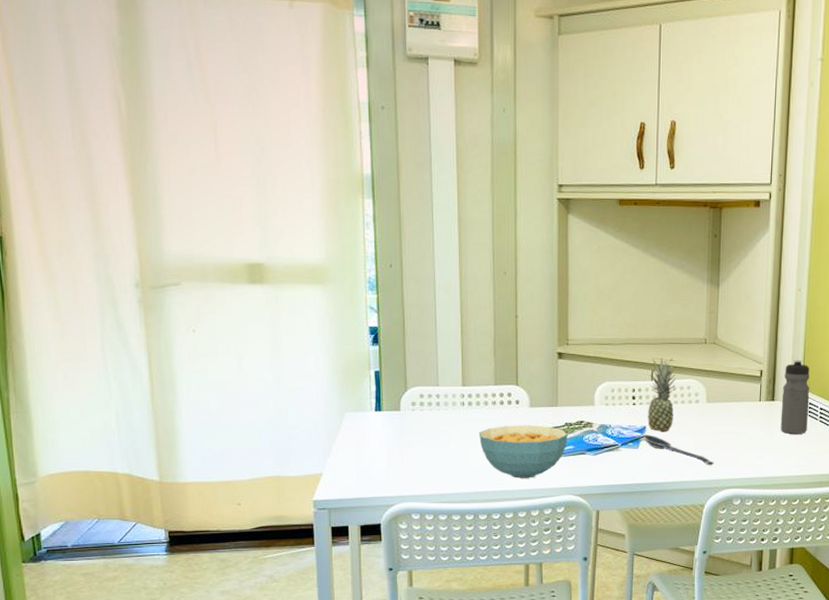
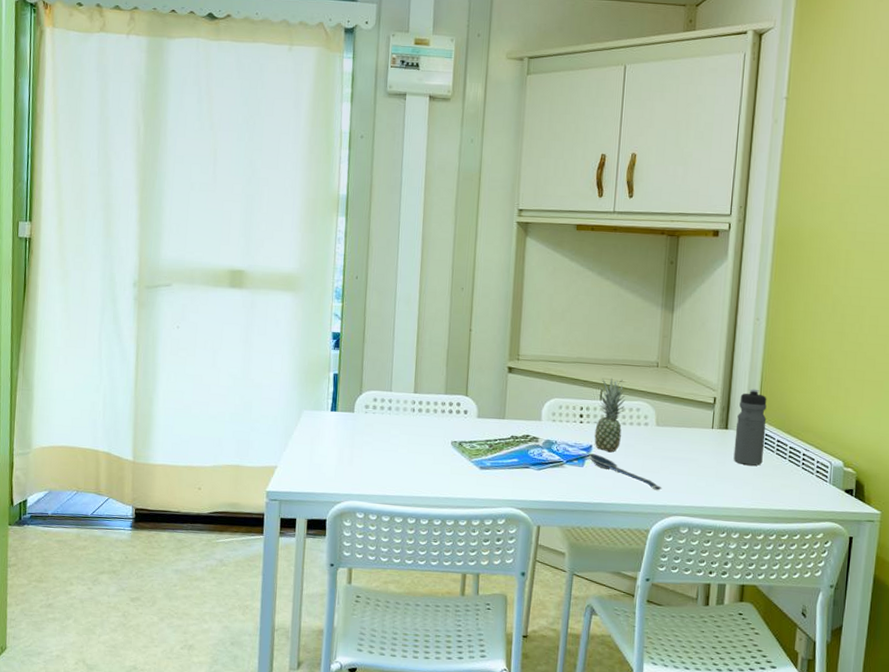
cereal bowl: present [479,425,568,478] -> none [426,433,513,488]

